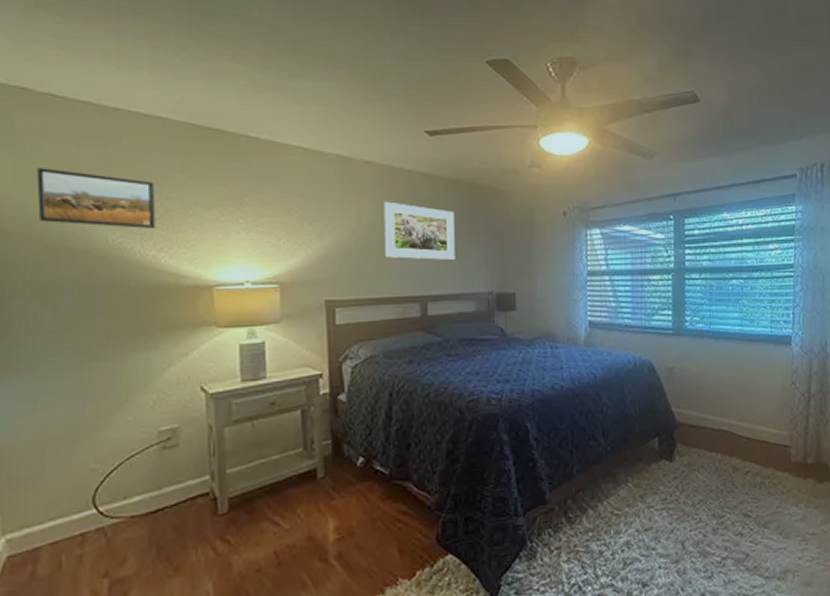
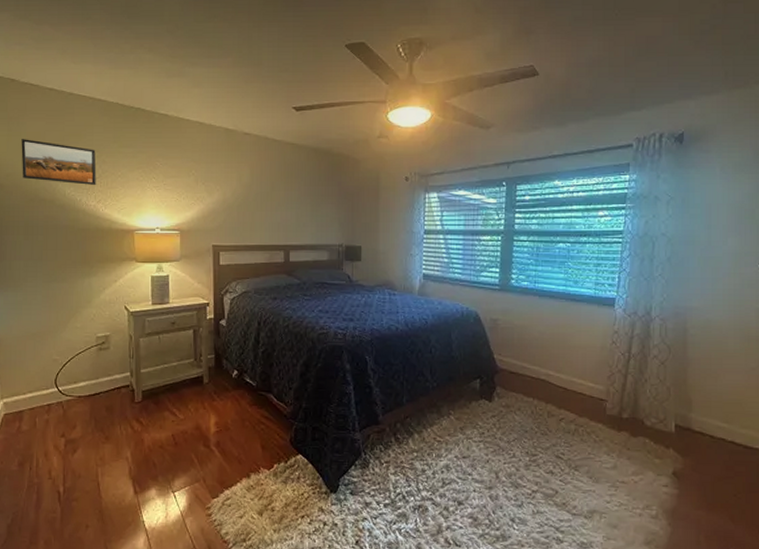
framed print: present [383,201,455,260] -> none [258,166,314,216]

